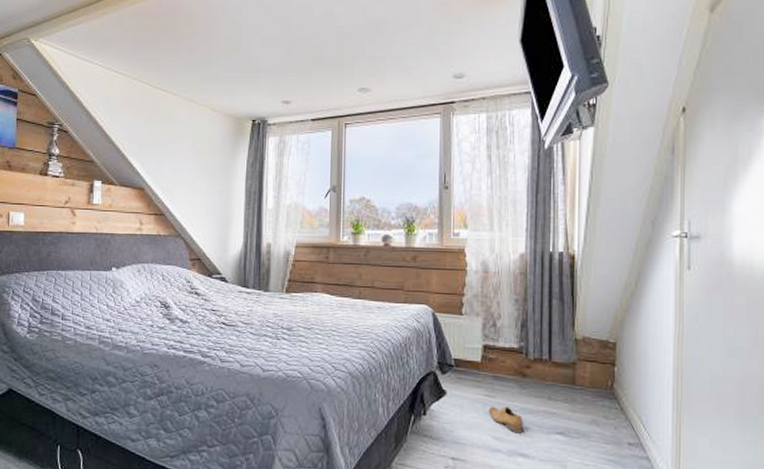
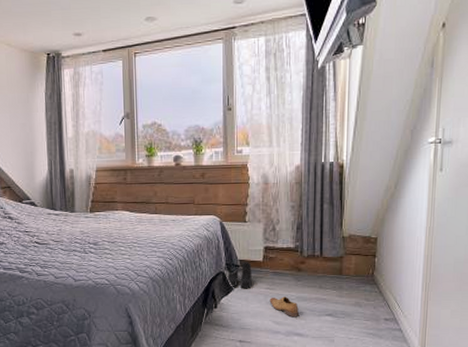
boots: none [437,361,468,393] -> present [226,262,252,288]

